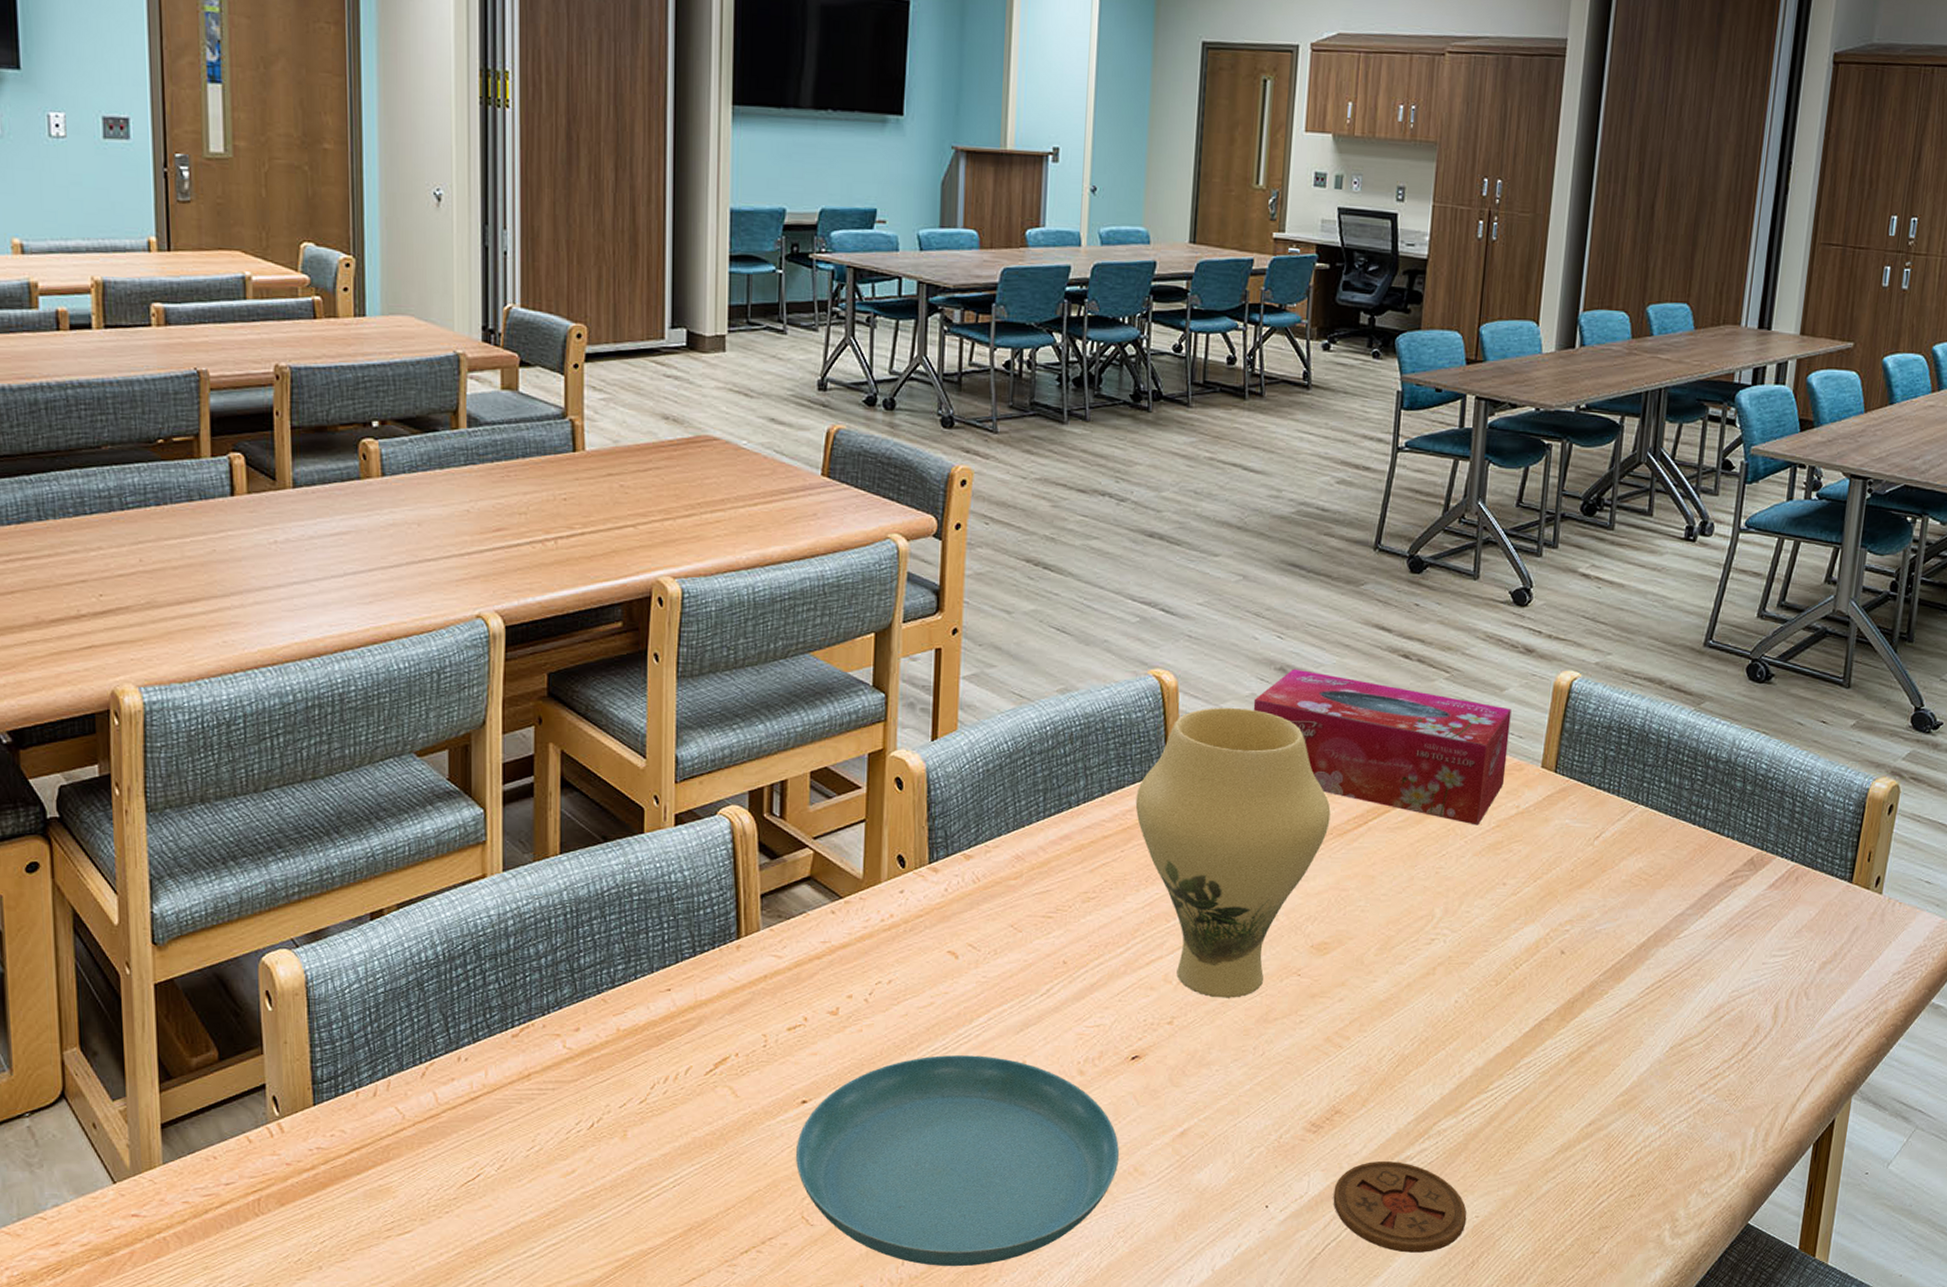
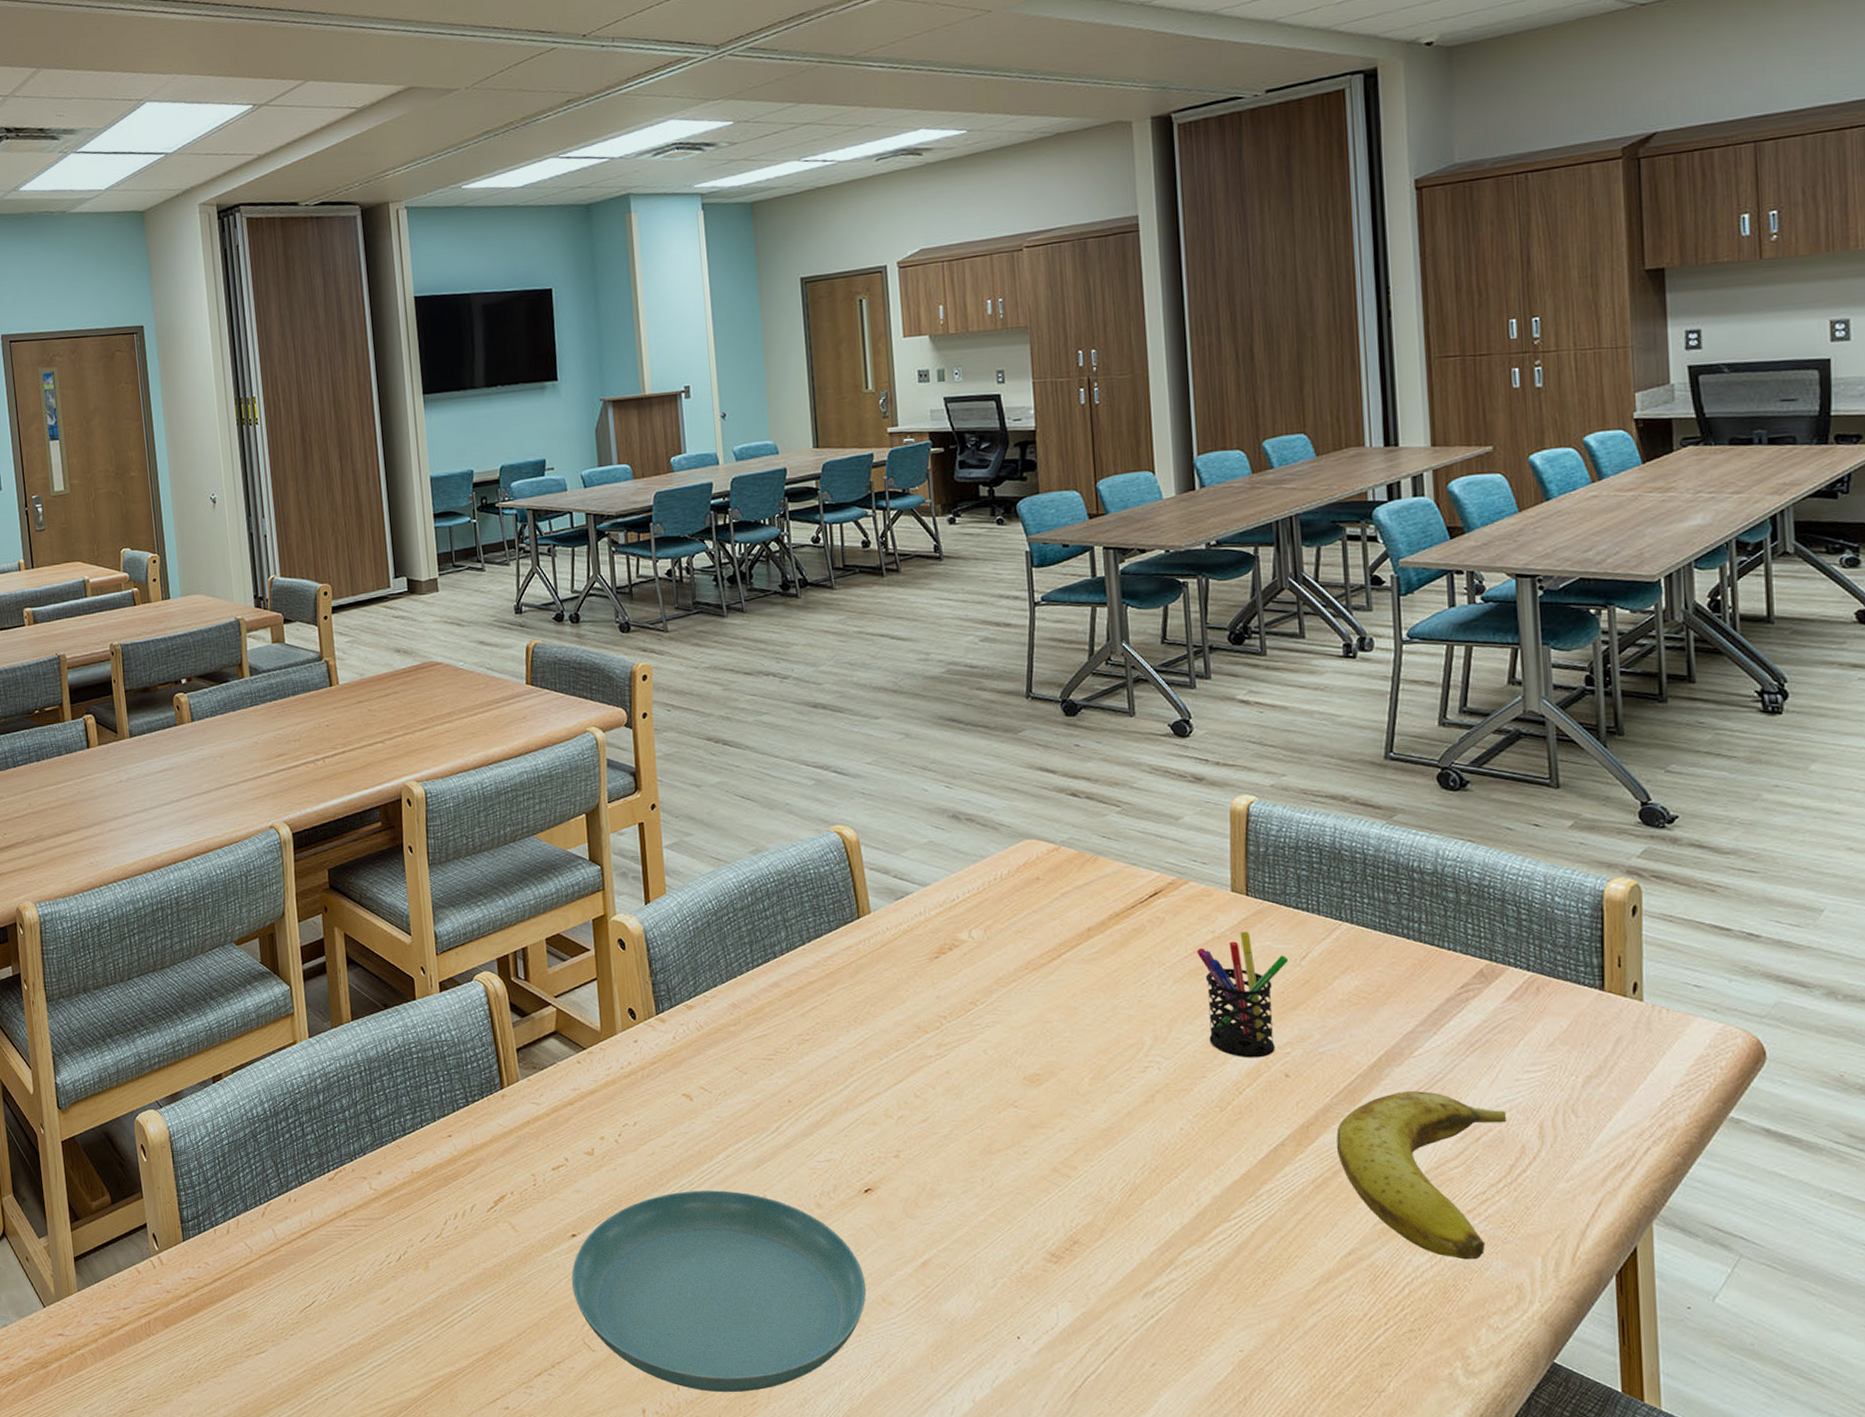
vase: present [1135,707,1331,998] -> none [834,855,1024,1131]
tissue box: present [1253,668,1512,825] -> none [932,814,1195,953]
coaster: present [1333,1161,1467,1253] -> none [1084,1293,1231,1388]
pen holder: none [1496,809,1583,934] -> present [1196,932,1289,1058]
banana: none [1595,971,1750,1130] -> present [1336,1091,1507,1260]

